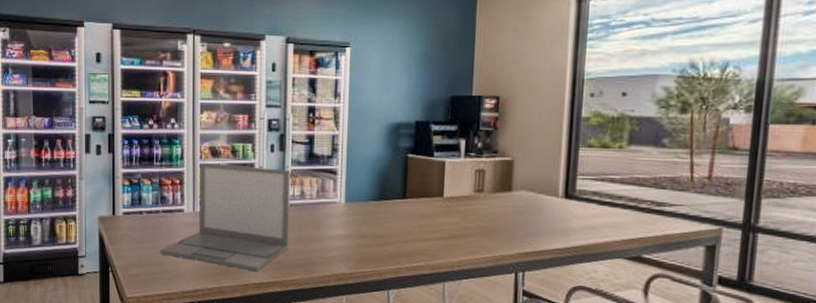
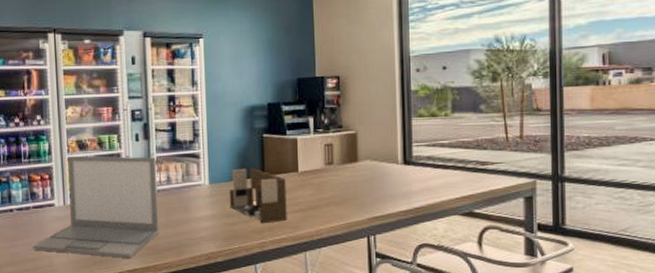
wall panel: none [365,188,429,249] -> present [229,167,287,224]

